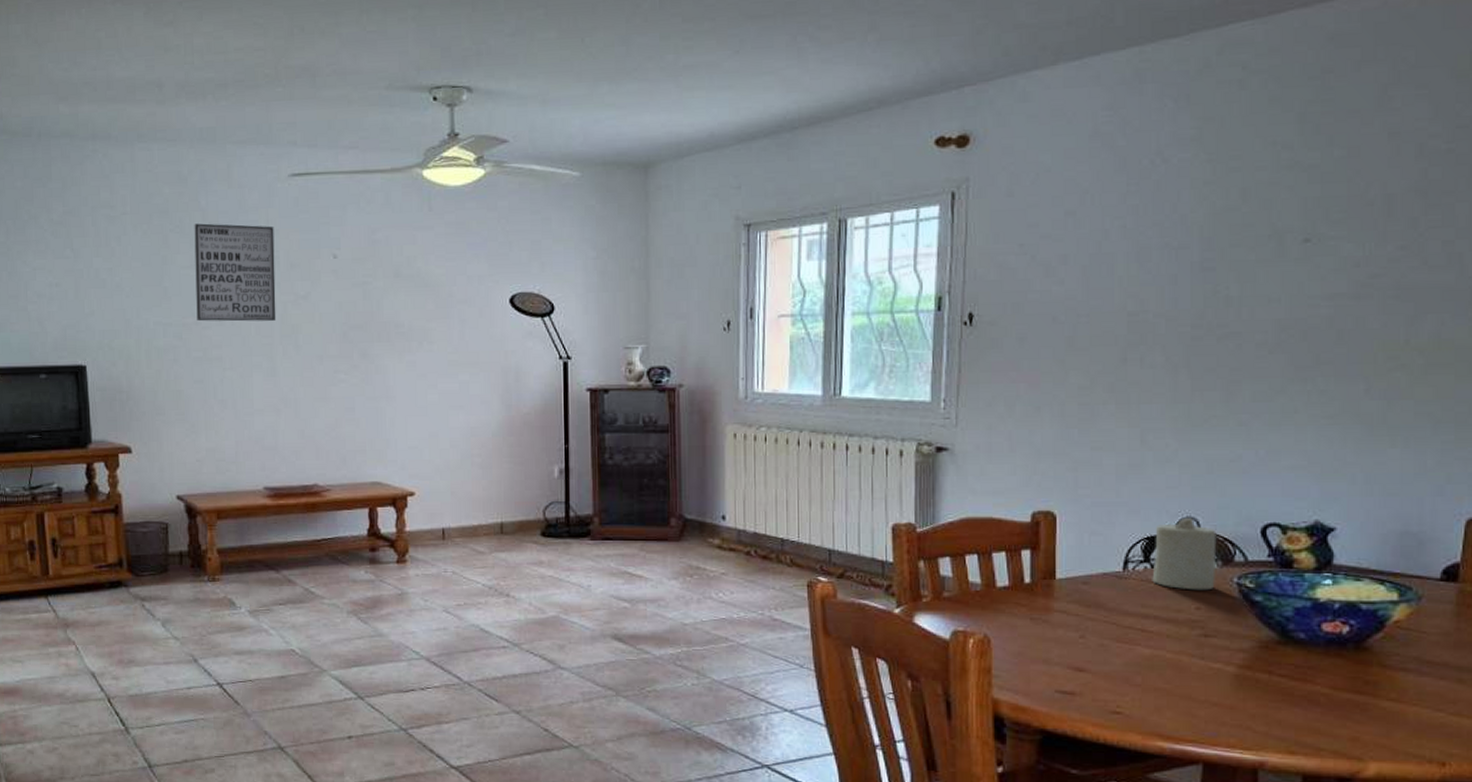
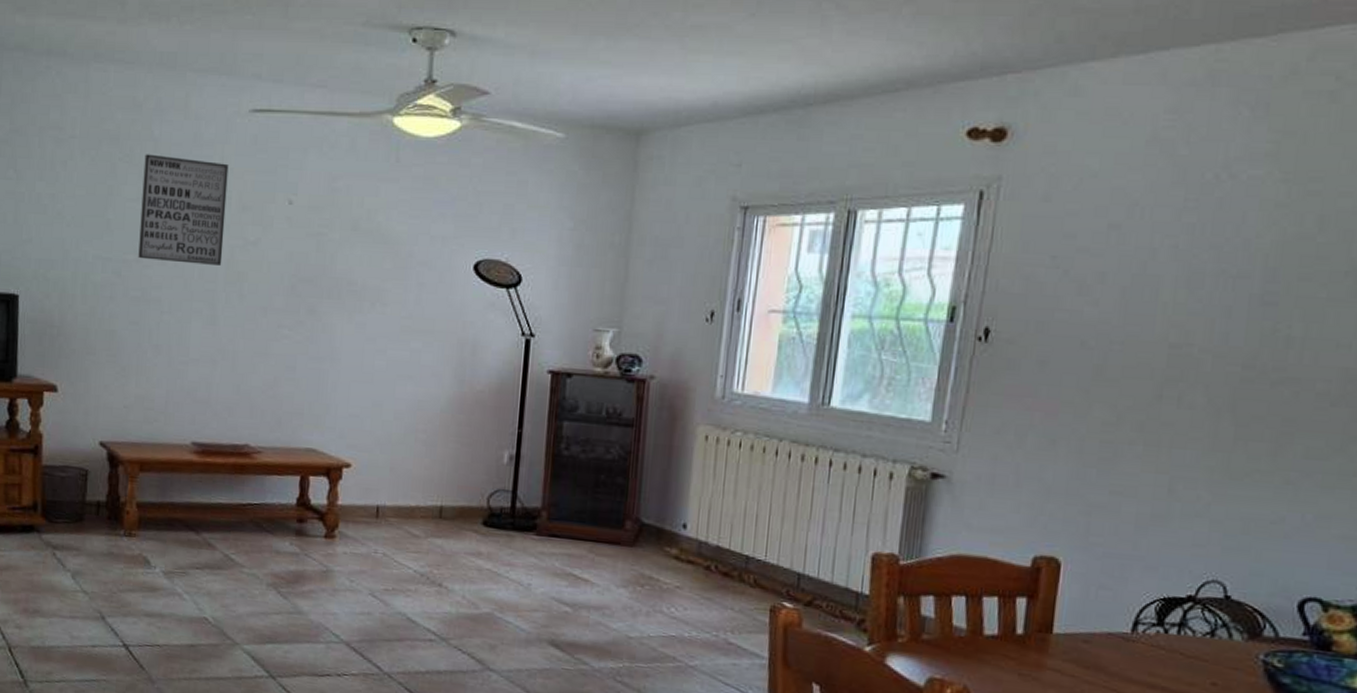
candle: present [1152,517,1217,591] -> none [1164,580,1246,665]

